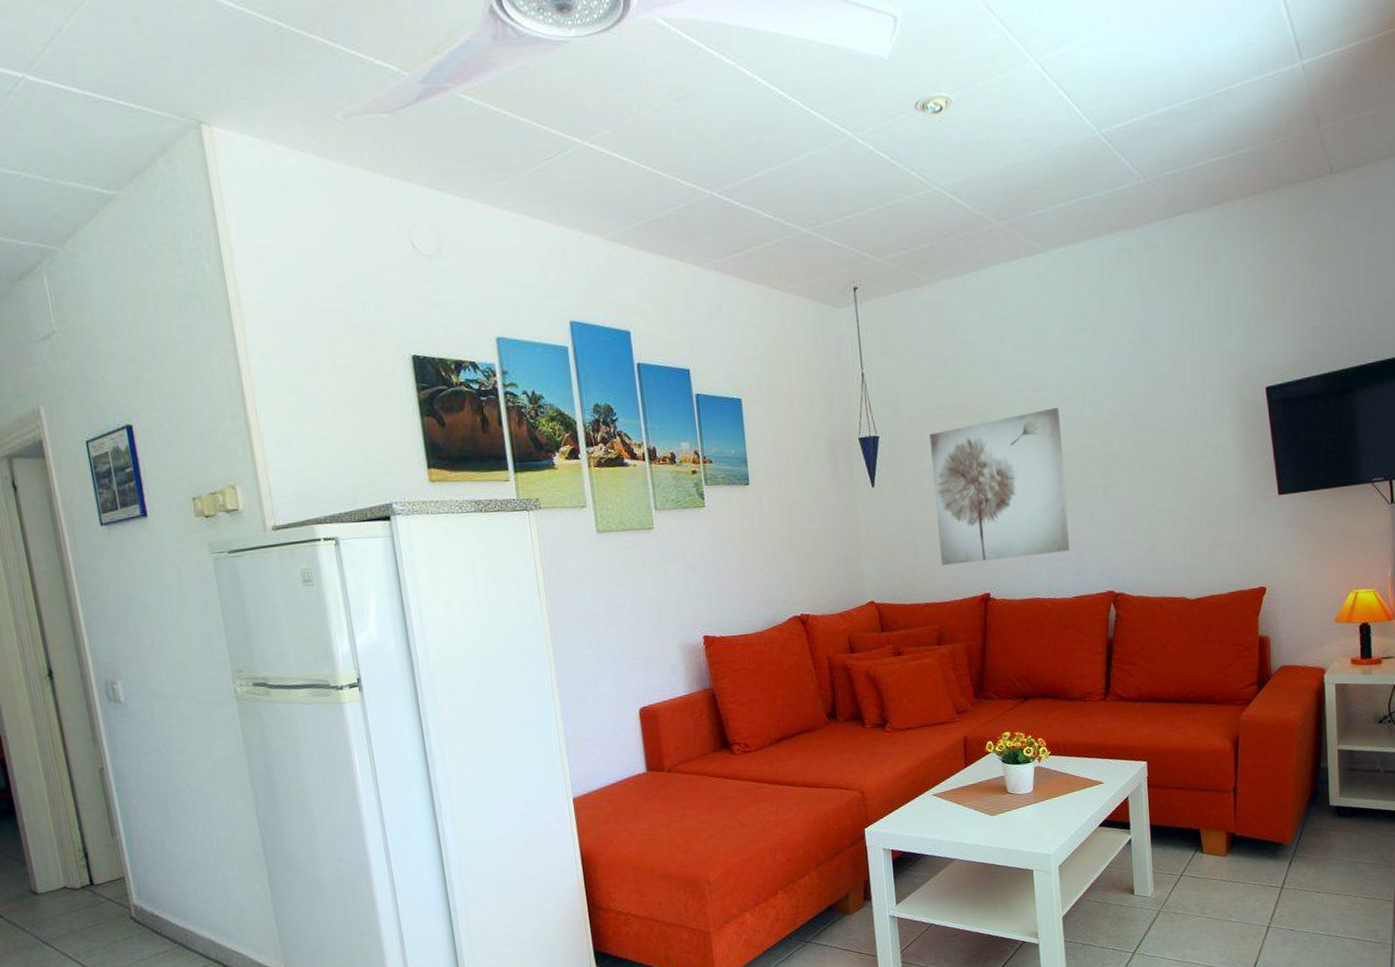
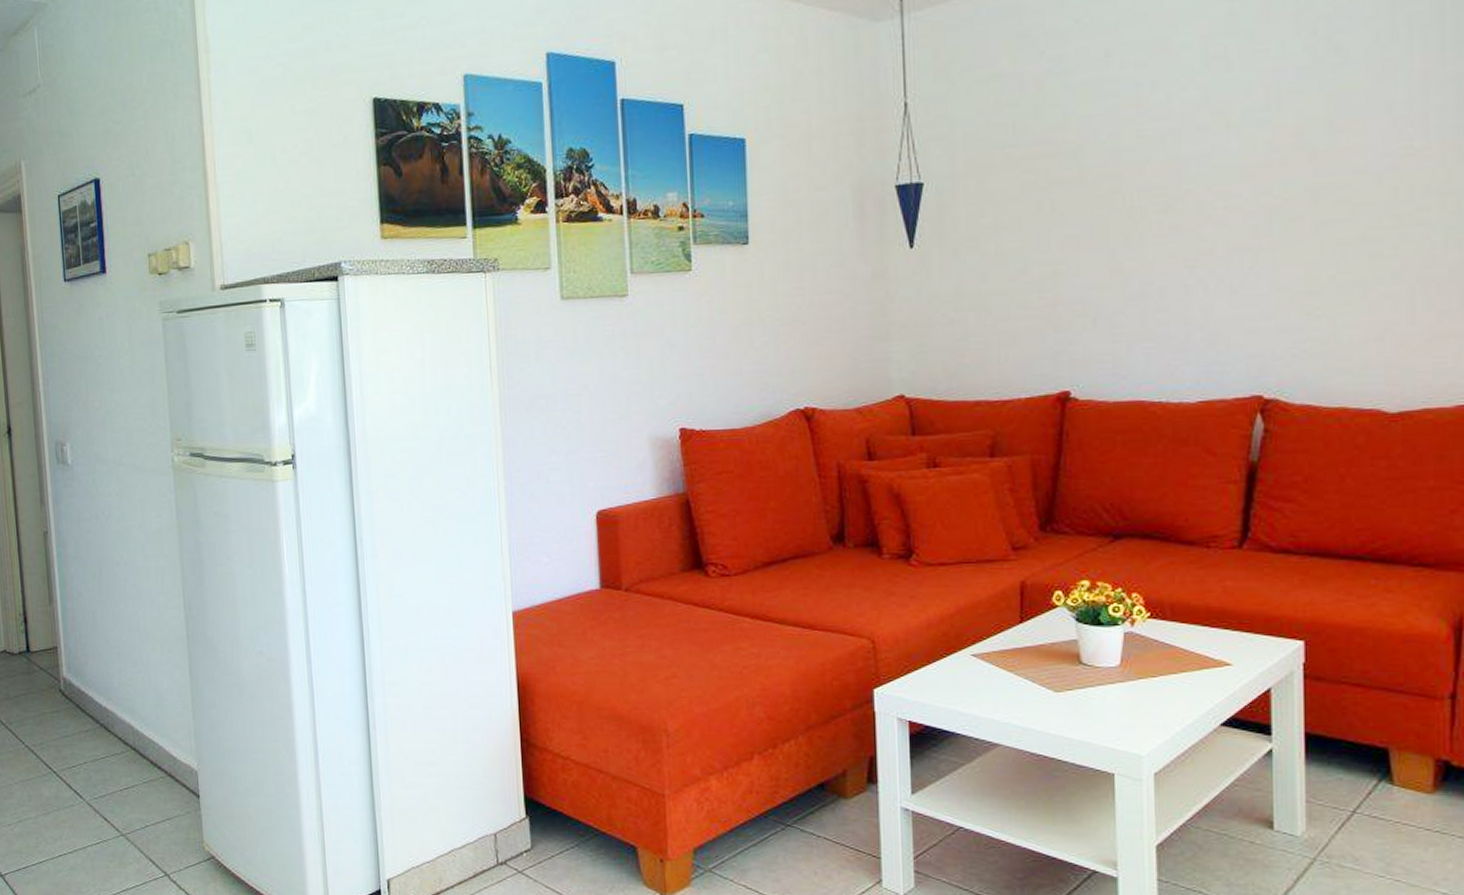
wall art: present [929,407,1070,566] -> none [994,142,1196,353]

